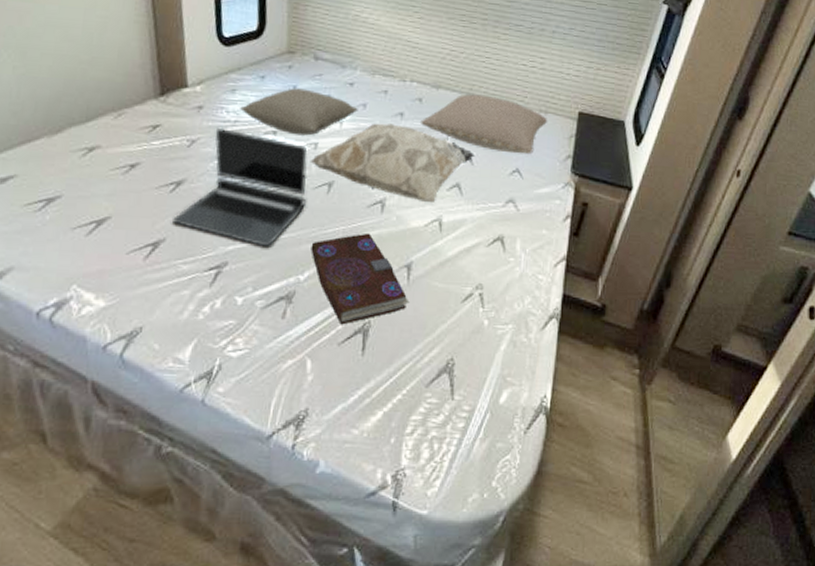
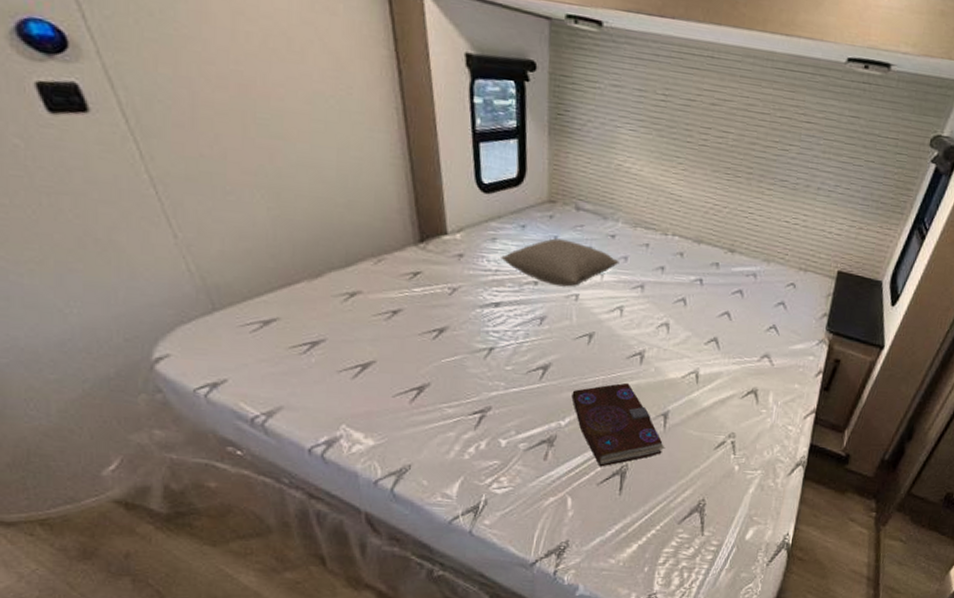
laptop: present [173,127,308,247] -> none [437,276,569,394]
decorative pillow: present [310,122,474,204] -> none [571,276,733,357]
pillow: present [419,93,547,155] -> none [680,249,806,312]

